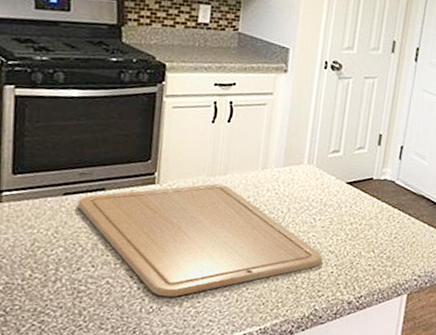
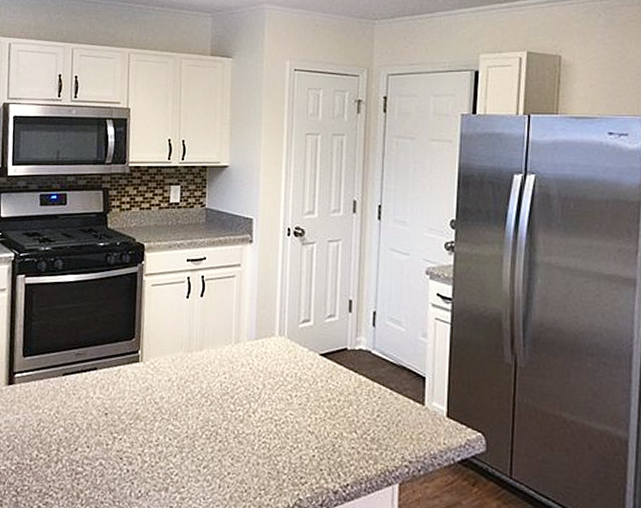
chopping board: present [77,184,322,297] -> none [74,360,302,481]

